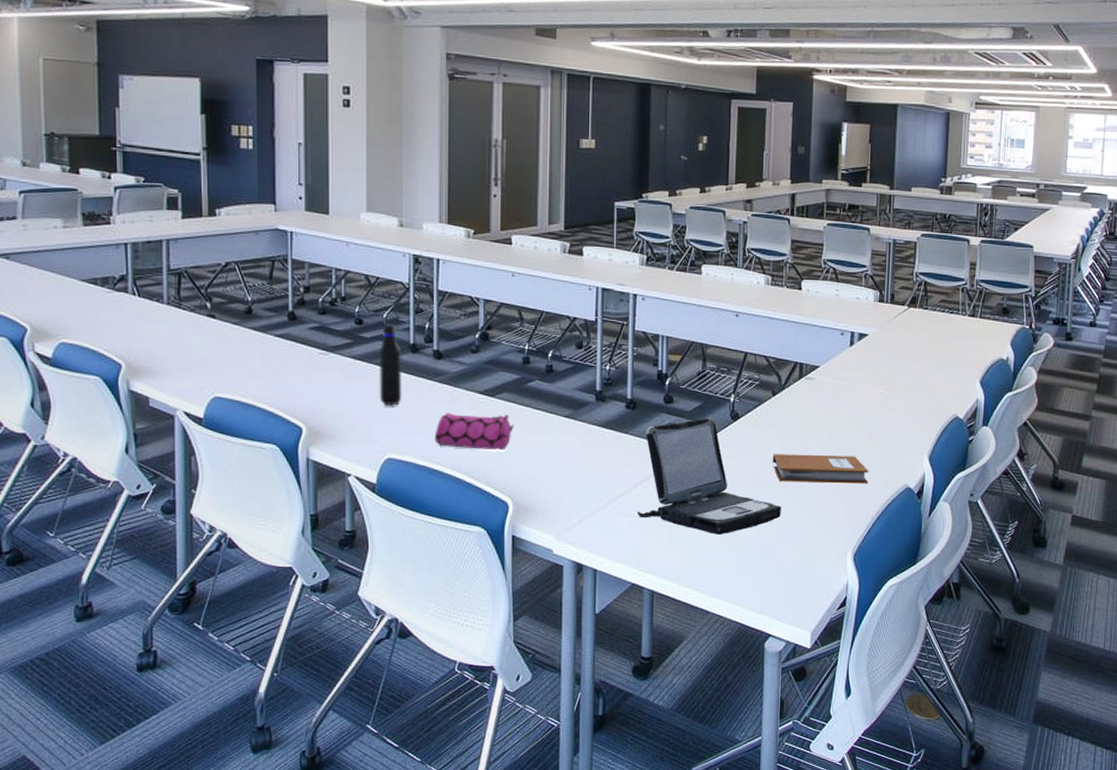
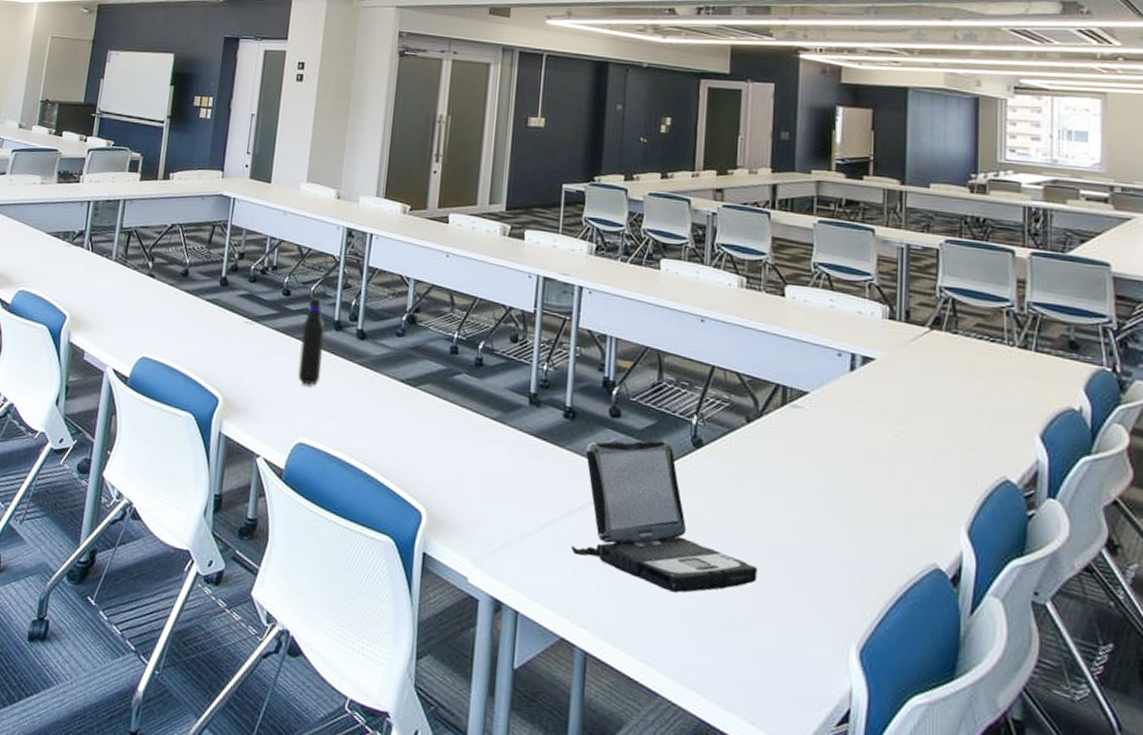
pencil case: present [434,413,514,451] -> none [349,399,435,451]
notebook: present [772,454,869,484] -> none [745,497,880,555]

